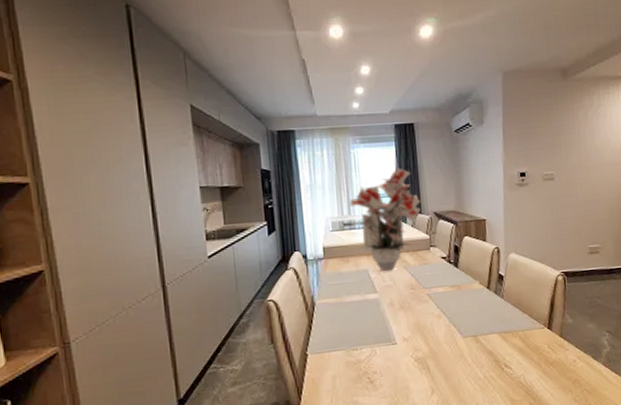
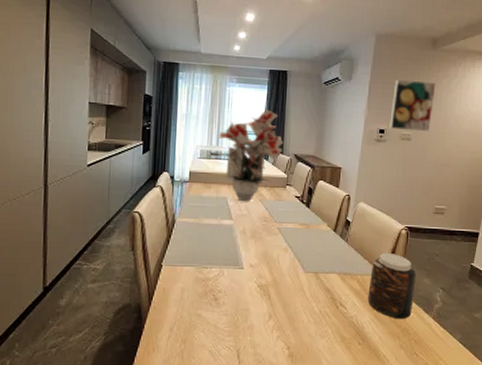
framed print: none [529,115,573,170] -> present [389,80,436,132]
jar: none [532,302,581,372] -> present [367,252,417,319]

